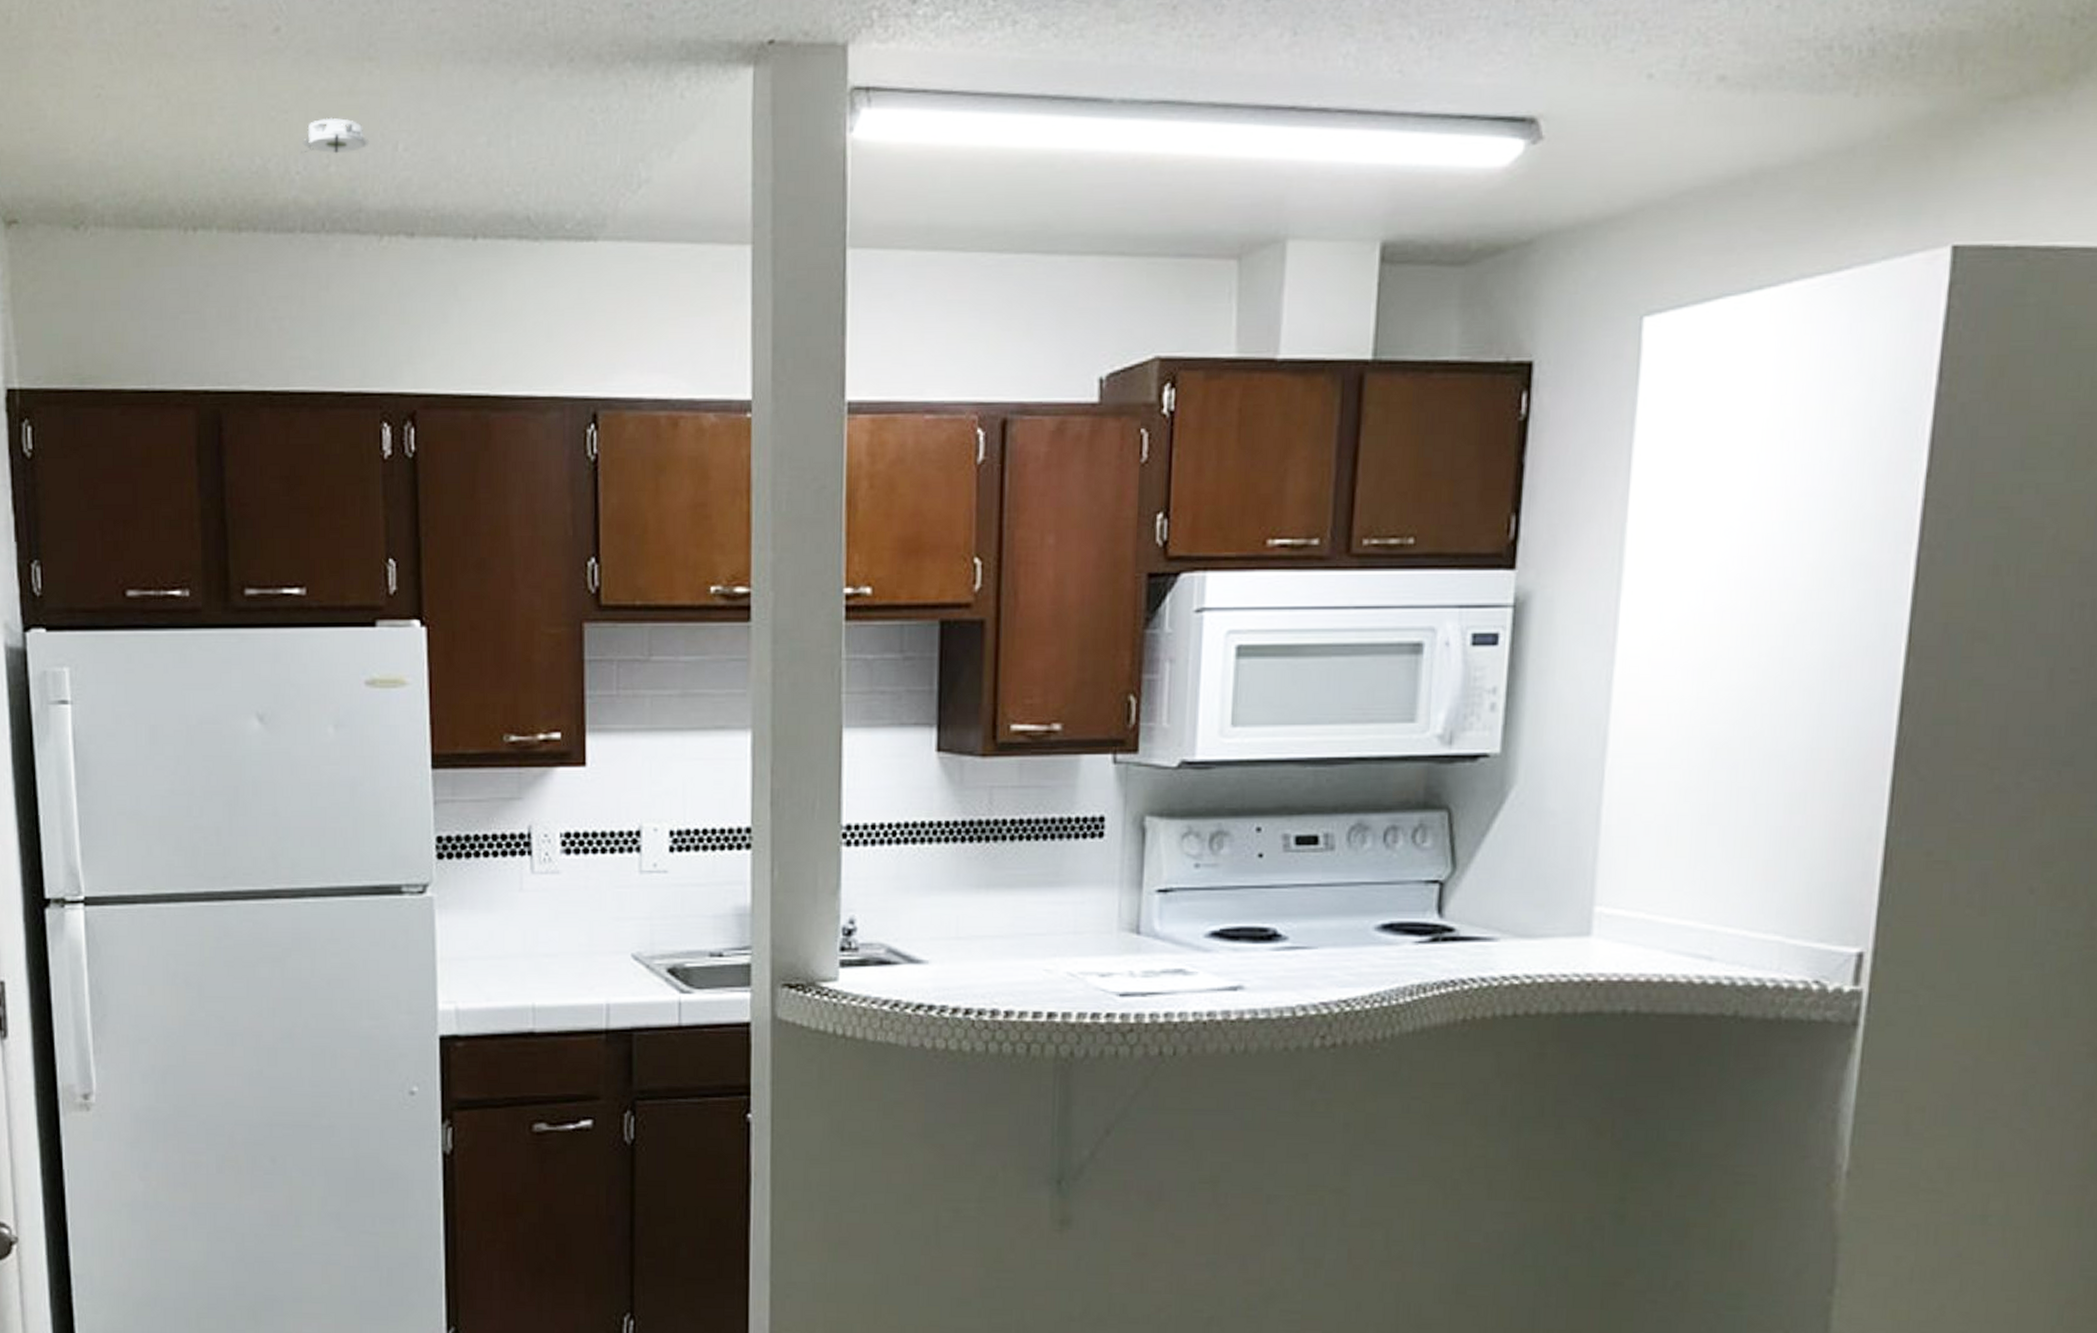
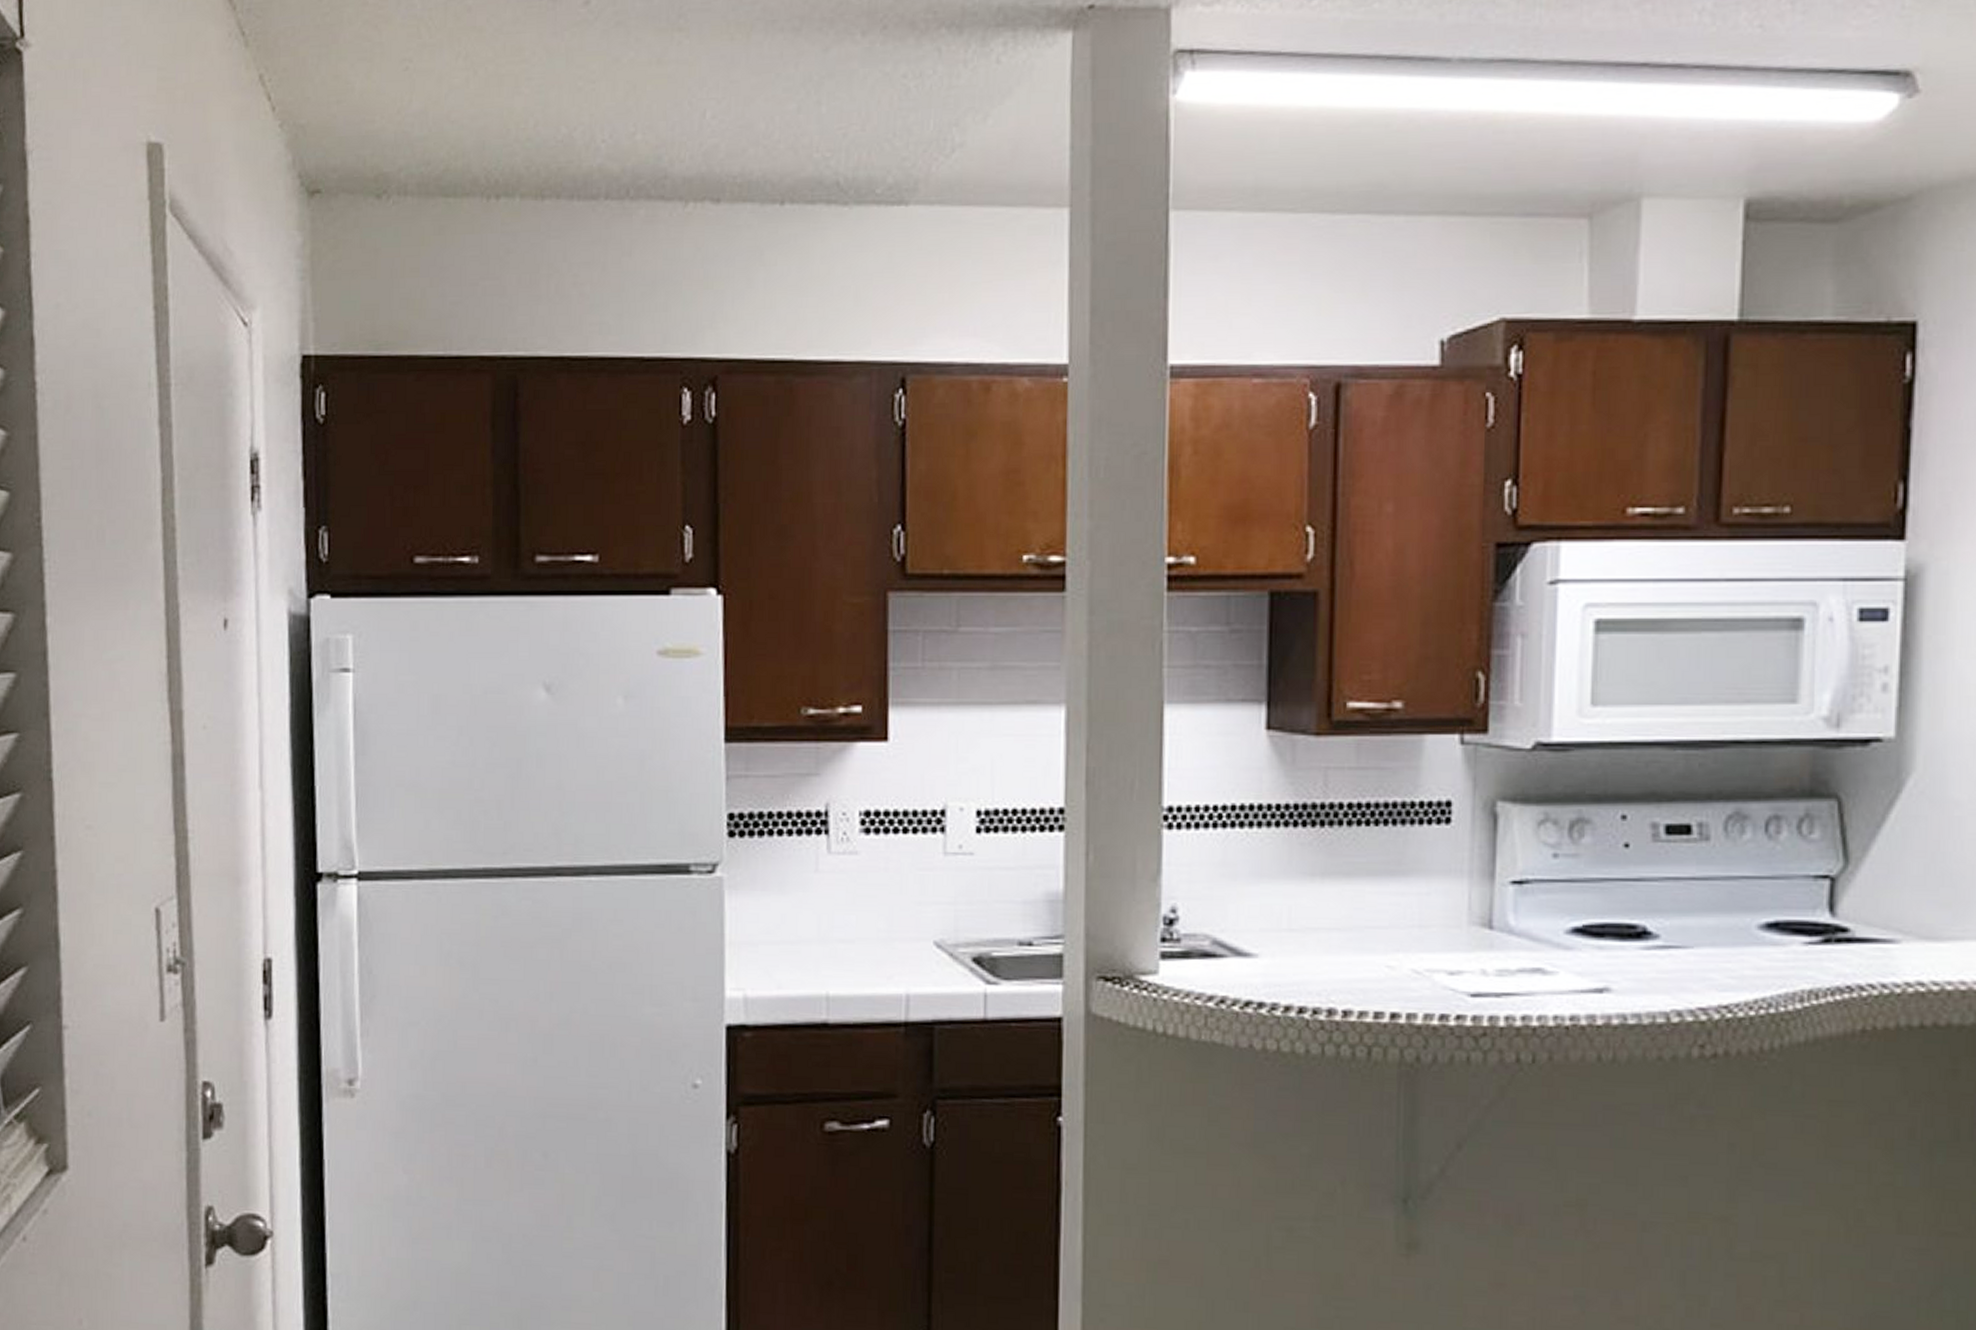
smoke detector: present [301,117,370,154] -> none [607,87,677,122]

